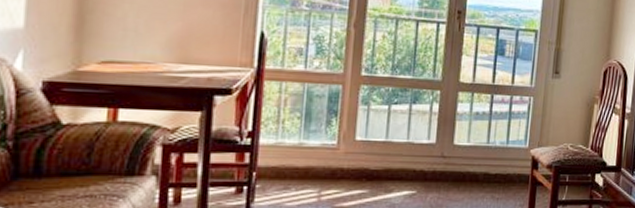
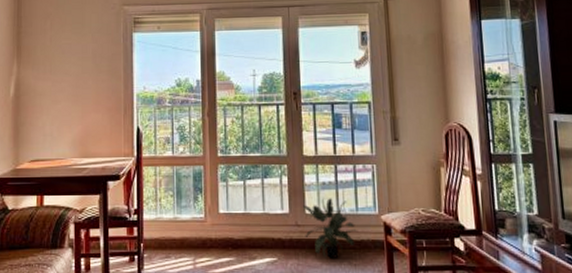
potted plant: none [450,129,506,192] -> present [302,198,358,258]

